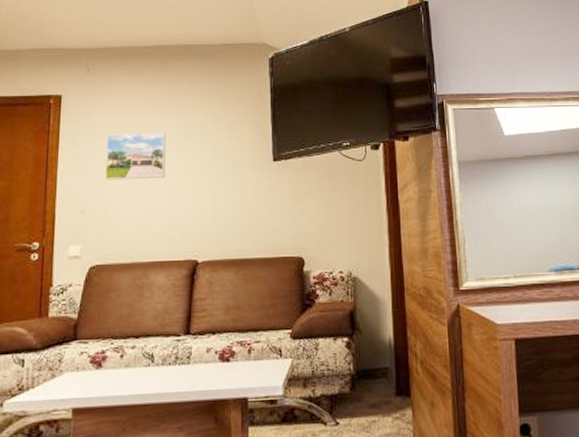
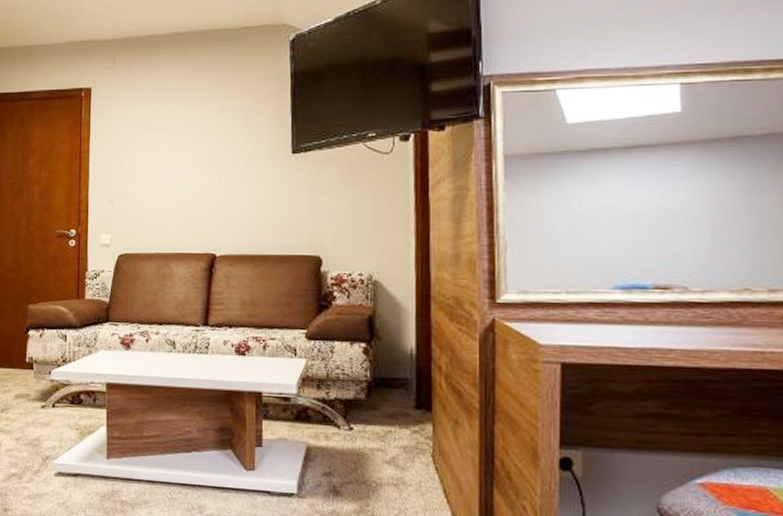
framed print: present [104,132,166,180] -> none [130,124,186,172]

